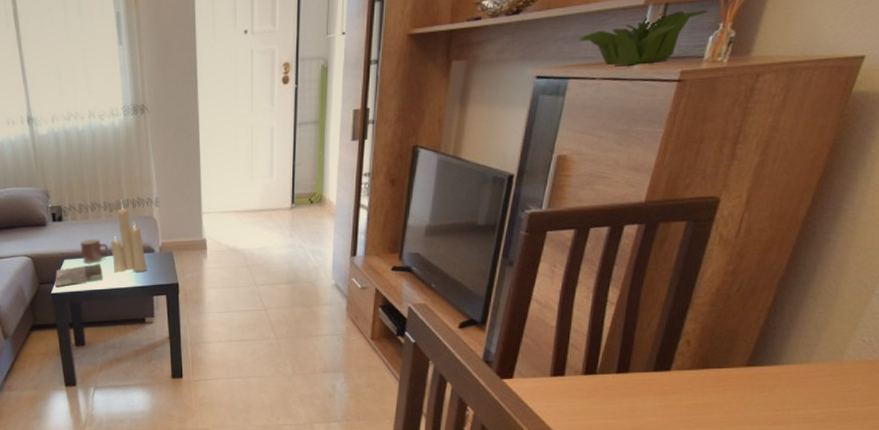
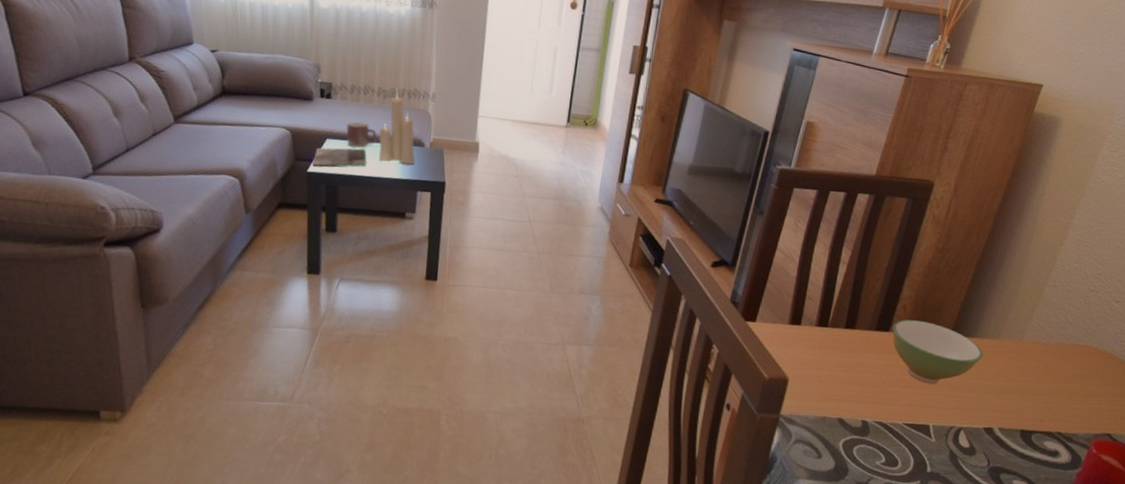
plant: present [579,10,708,66] -> none [829,17,930,58]
bowl: none [673,354,790,421] -> present [892,319,983,384]

